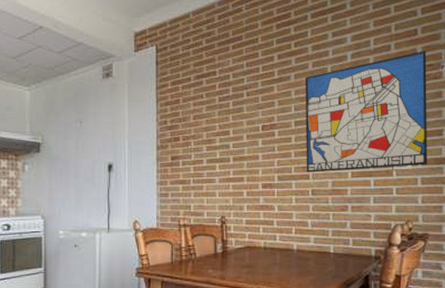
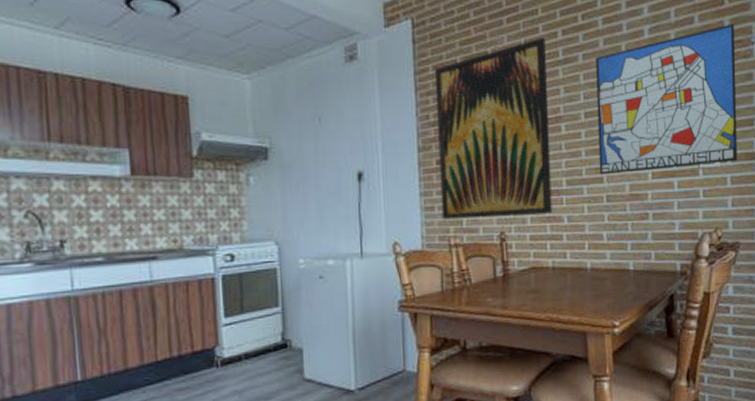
wall art: none [172,61,265,204] -> present [434,38,552,220]

